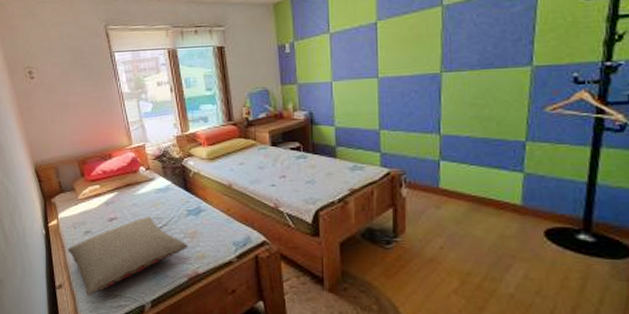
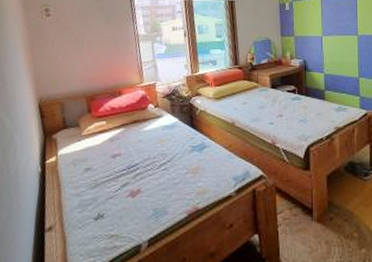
pillow: present [68,216,189,297] -> none [64,152,191,239]

